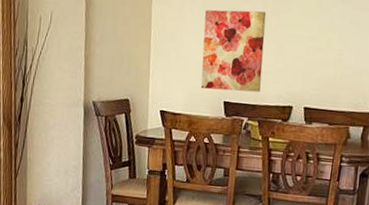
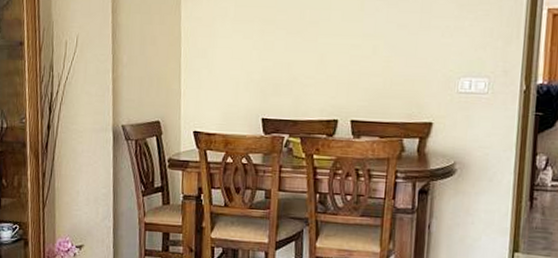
wall art: present [200,9,267,93] -> none [236,21,304,107]

